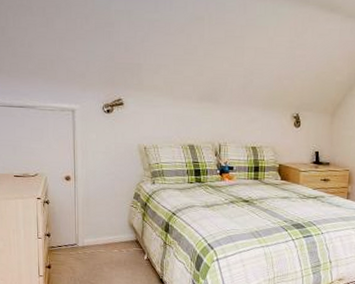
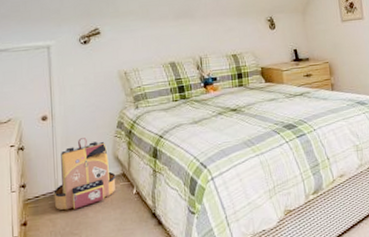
backpack: none [74,202,130,263] -> present [53,138,116,210]

